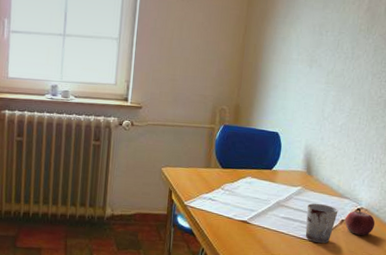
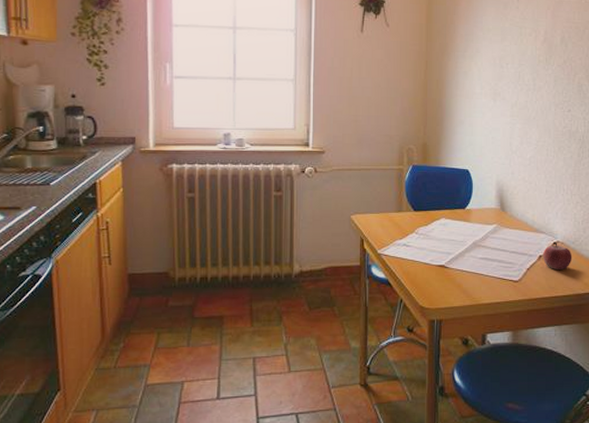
cup: present [305,203,339,244] -> none [504,241,535,282]

